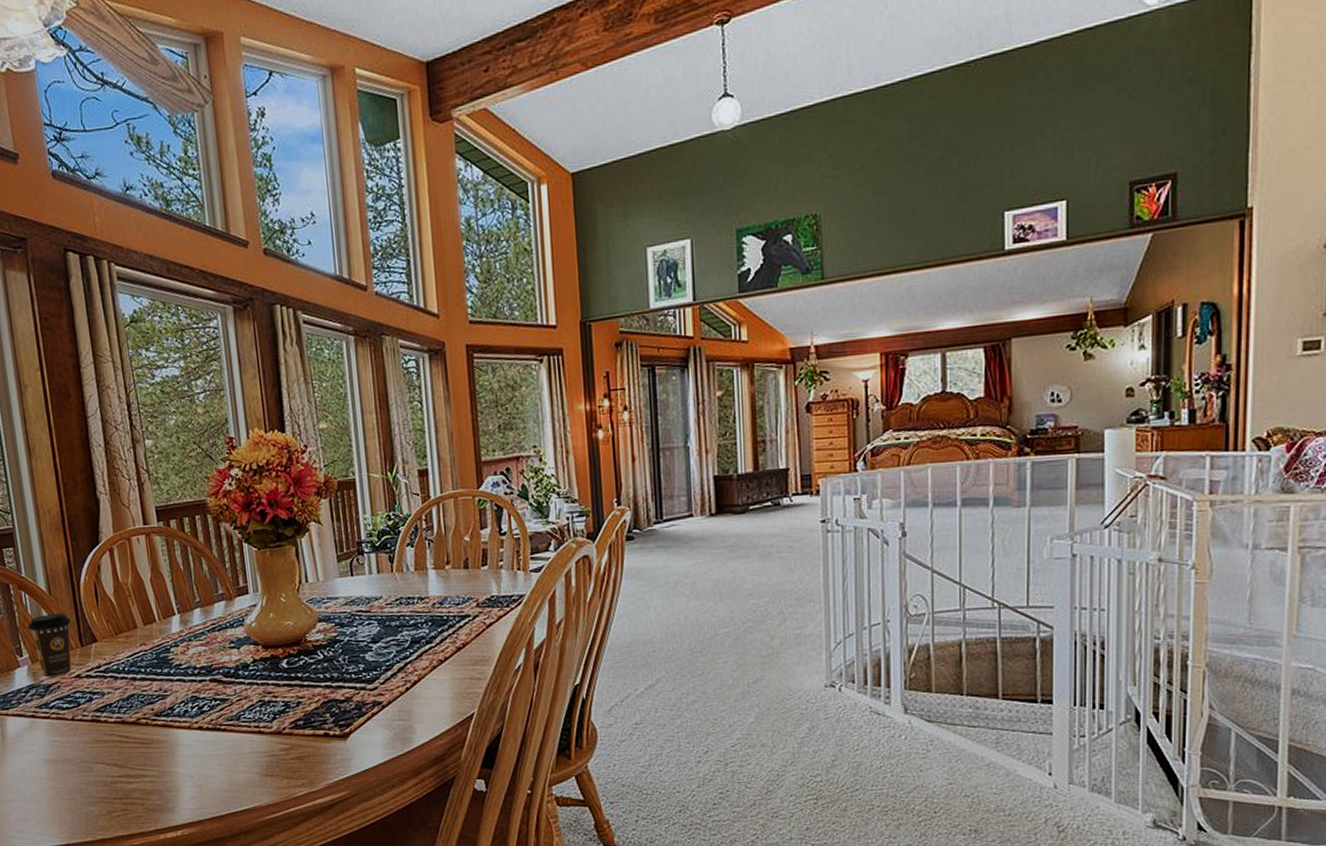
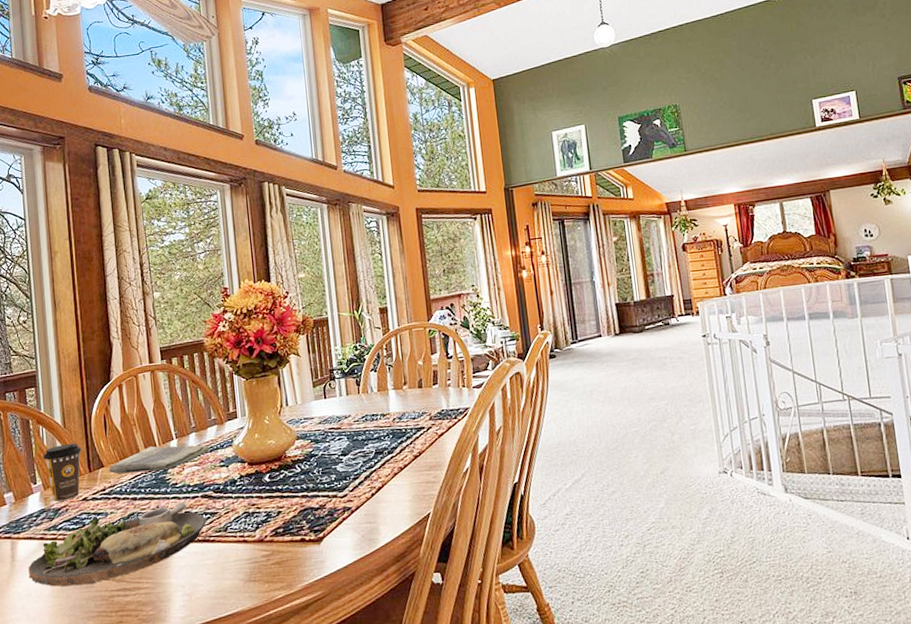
dinner plate: none [20,685,216,769] -> present [28,502,207,587]
dish towel: none [103,620,217,651] -> present [108,445,210,474]

